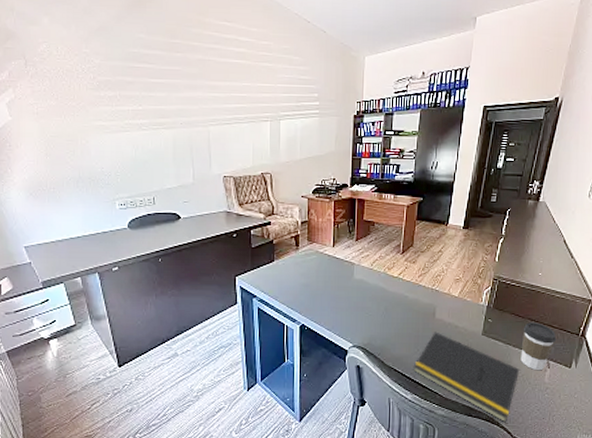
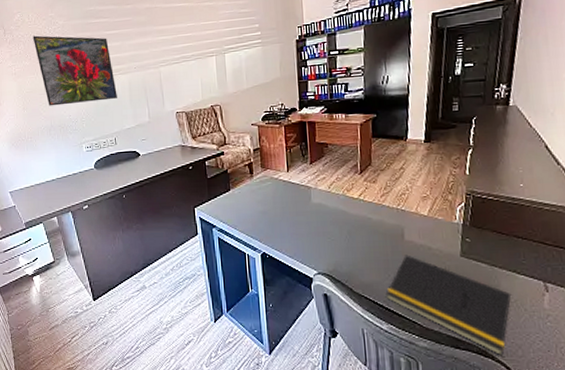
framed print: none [61,72,159,156] -> present [33,35,117,106]
coffee cup: present [520,322,556,371] -> none [509,240,552,295]

